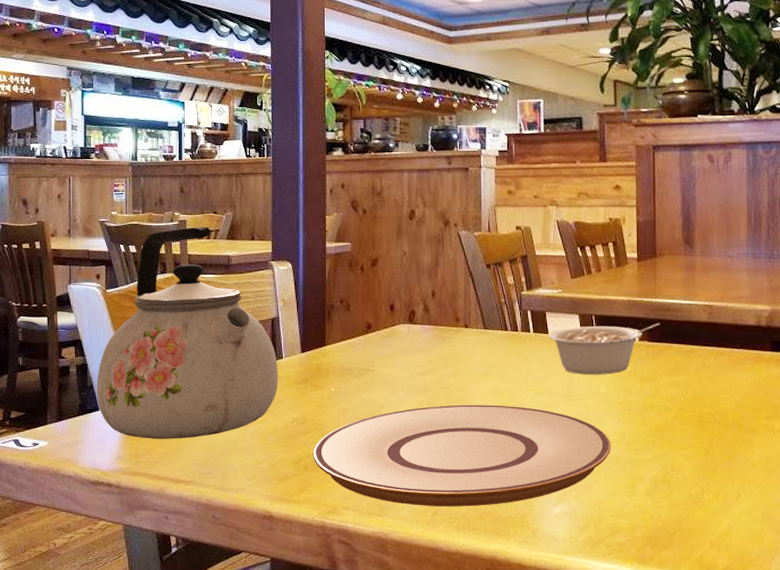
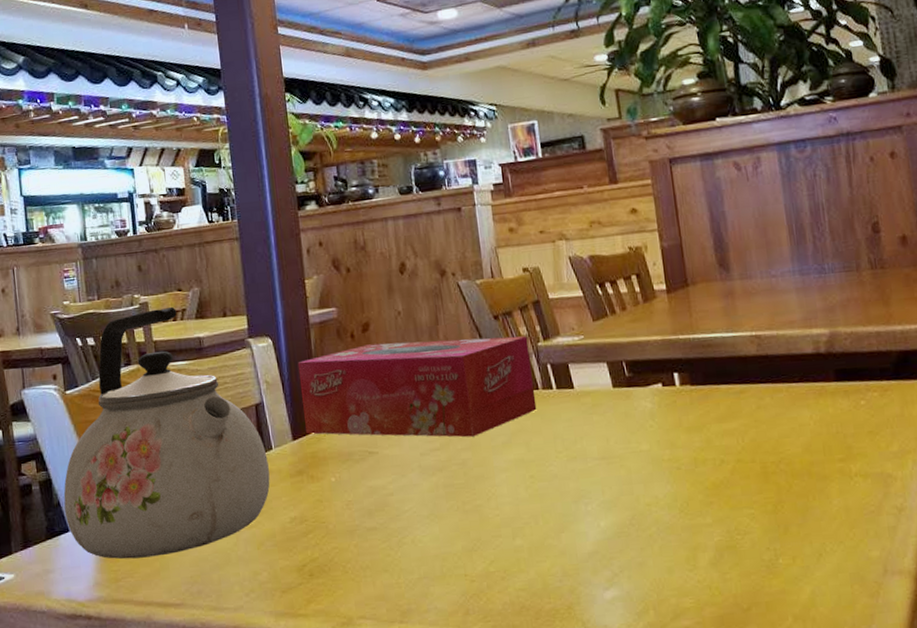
tissue box: none [312,277,515,366] -> present [297,336,537,437]
plate: present [313,404,611,507] -> none [317,477,663,607]
legume: present [548,322,659,375] -> none [574,362,702,433]

